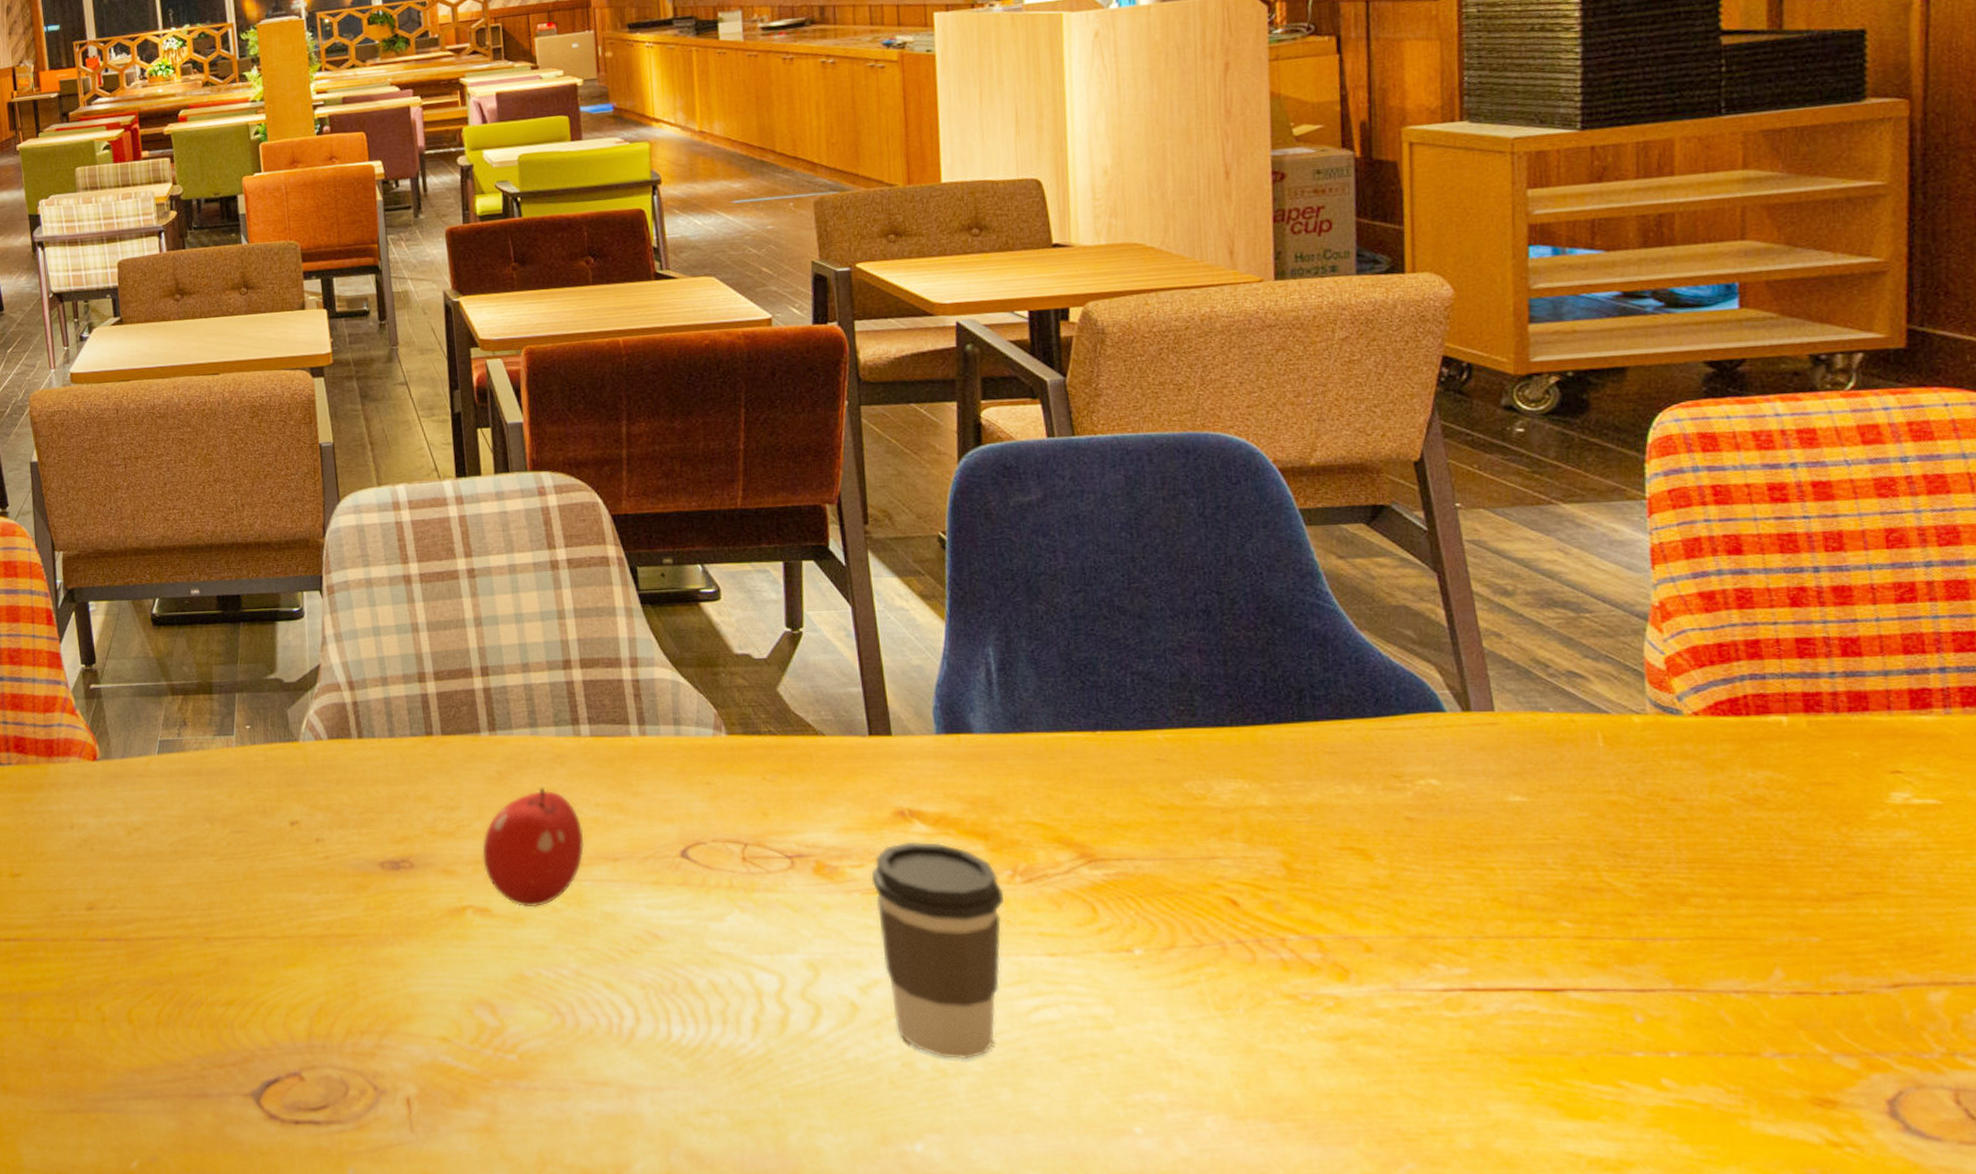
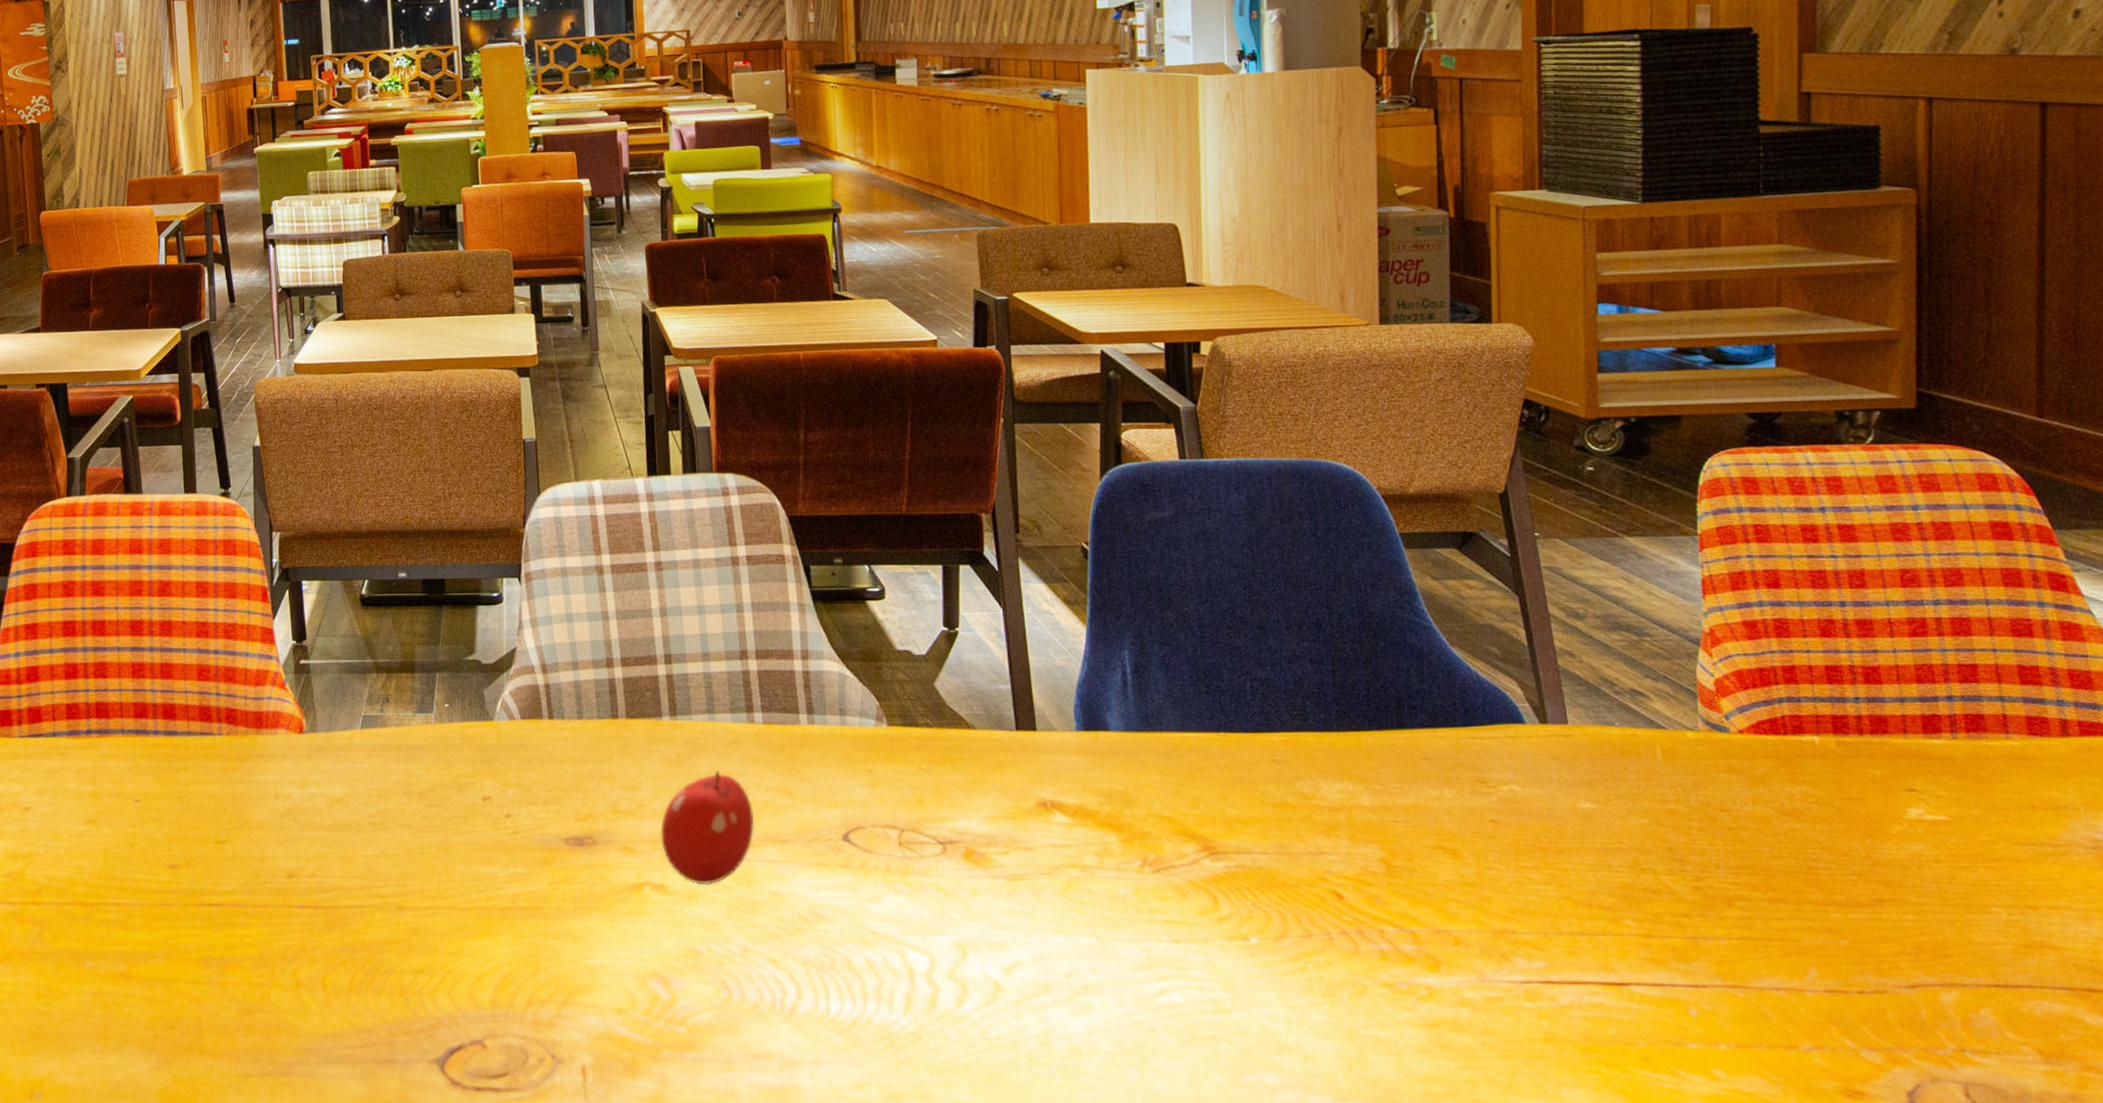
coffee cup: present [871,841,1005,1060] -> none [1015,831,1135,1040]

